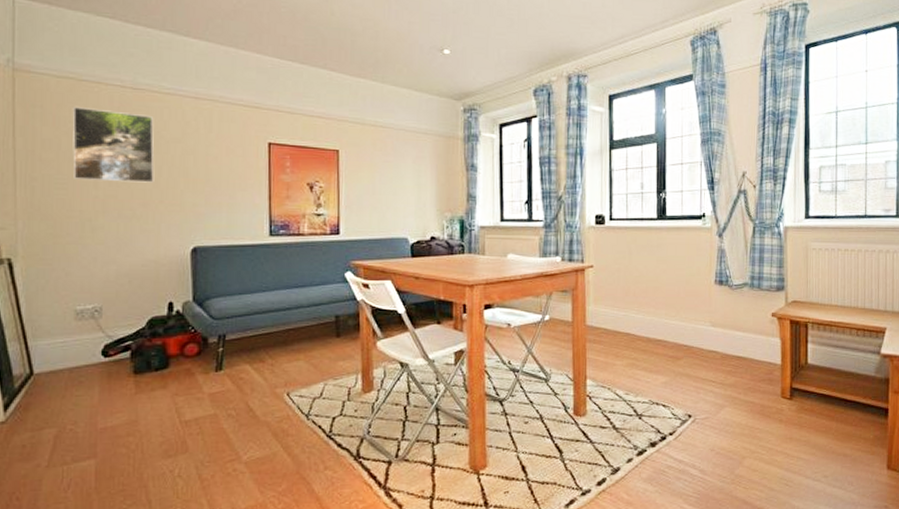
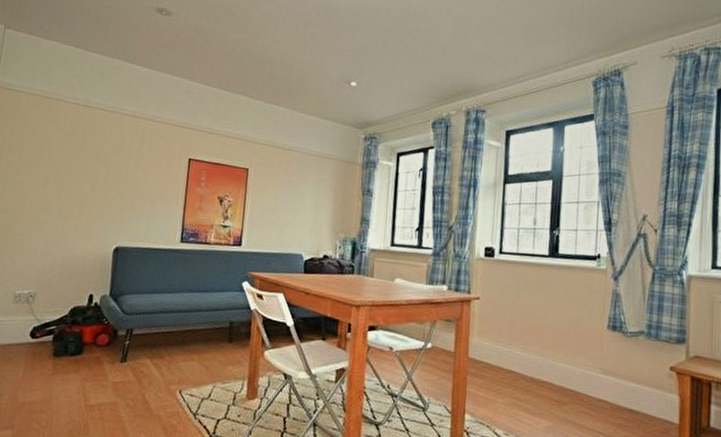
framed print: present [73,106,155,183] -> none [29,118,98,188]

